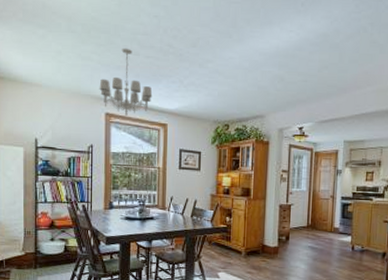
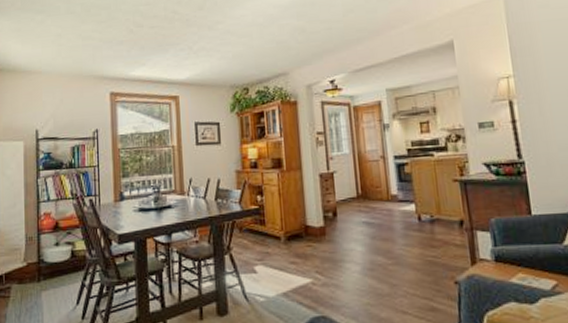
chandelier: present [99,48,153,116] -> none [102,21,160,93]

